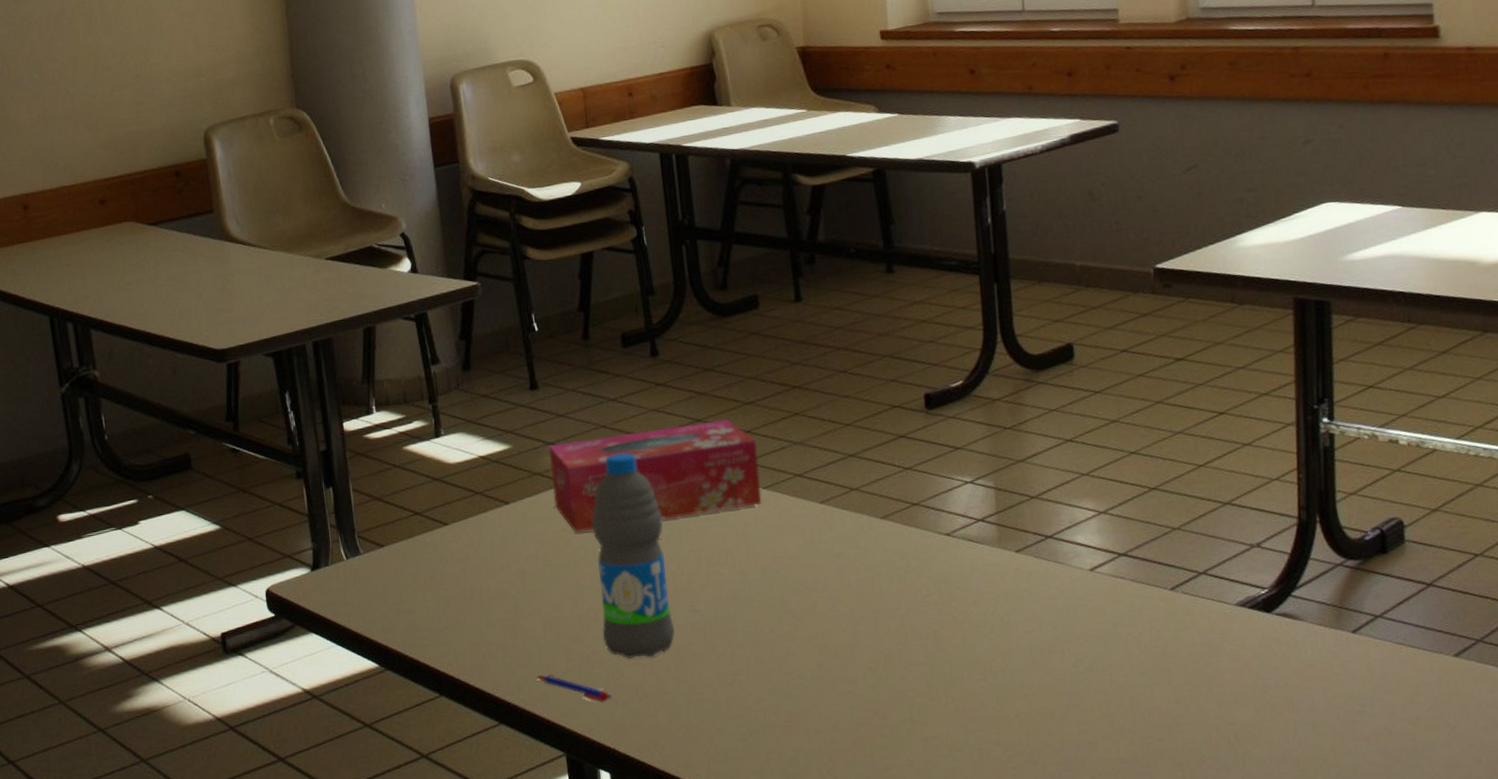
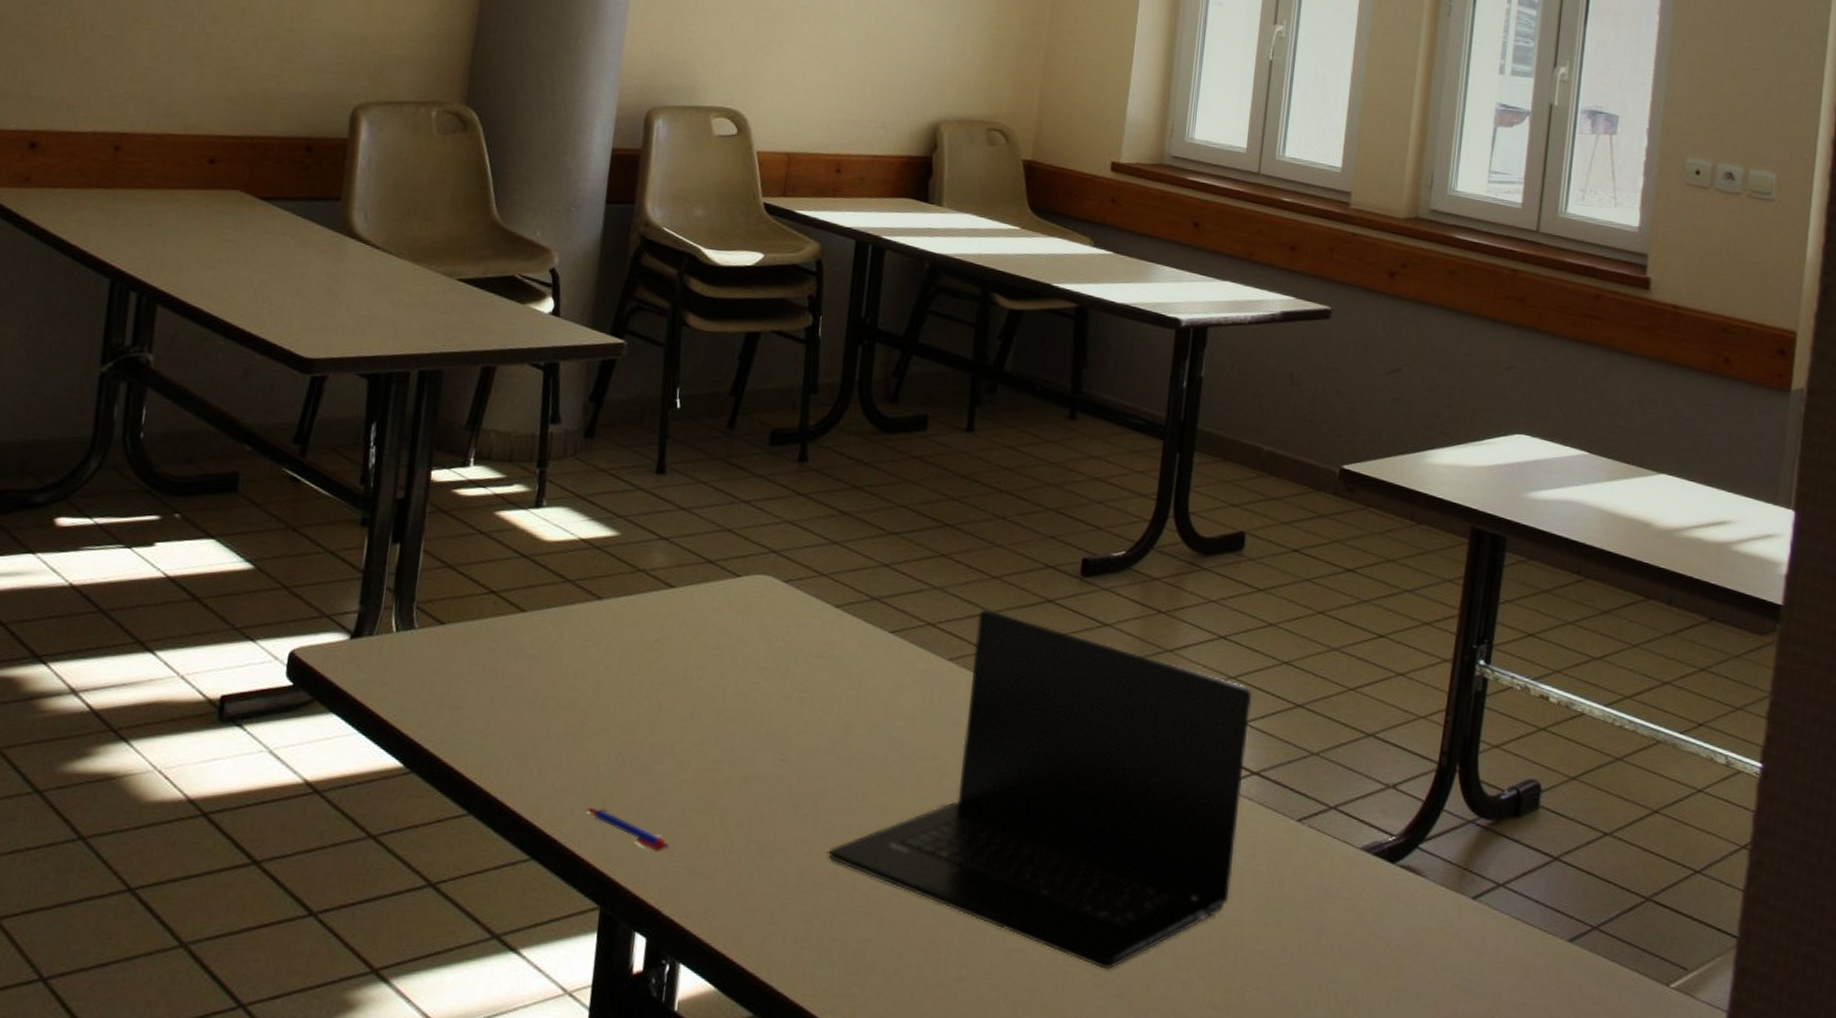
tissue box: present [549,419,762,532] -> none [653,539,893,651]
water bottle: present [591,453,675,658] -> none [674,563,772,807]
laptop: none [750,453,1118,743] -> present [829,609,1252,970]

